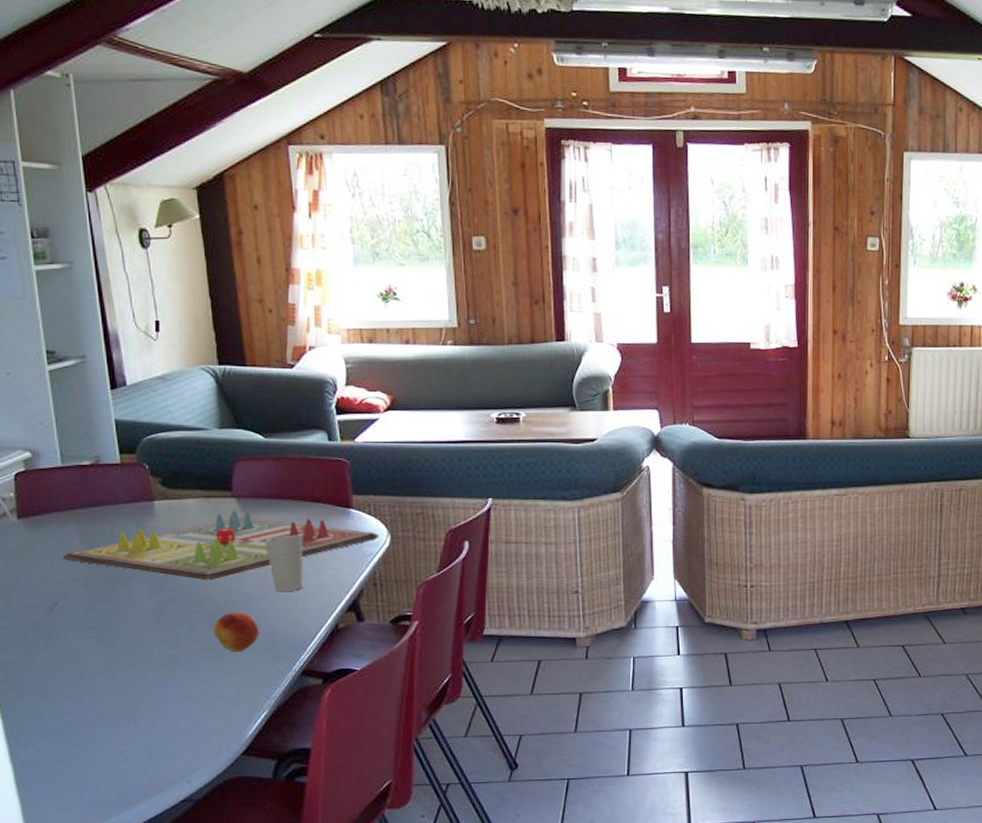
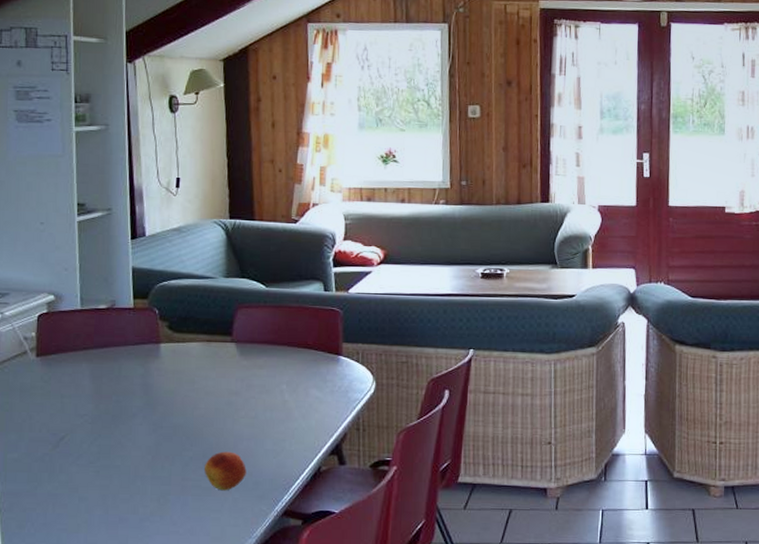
gameboard: present [62,510,379,581] -> none [73,354,365,421]
cup: present [265,533,303,592] -> none [258,378,294,434]

